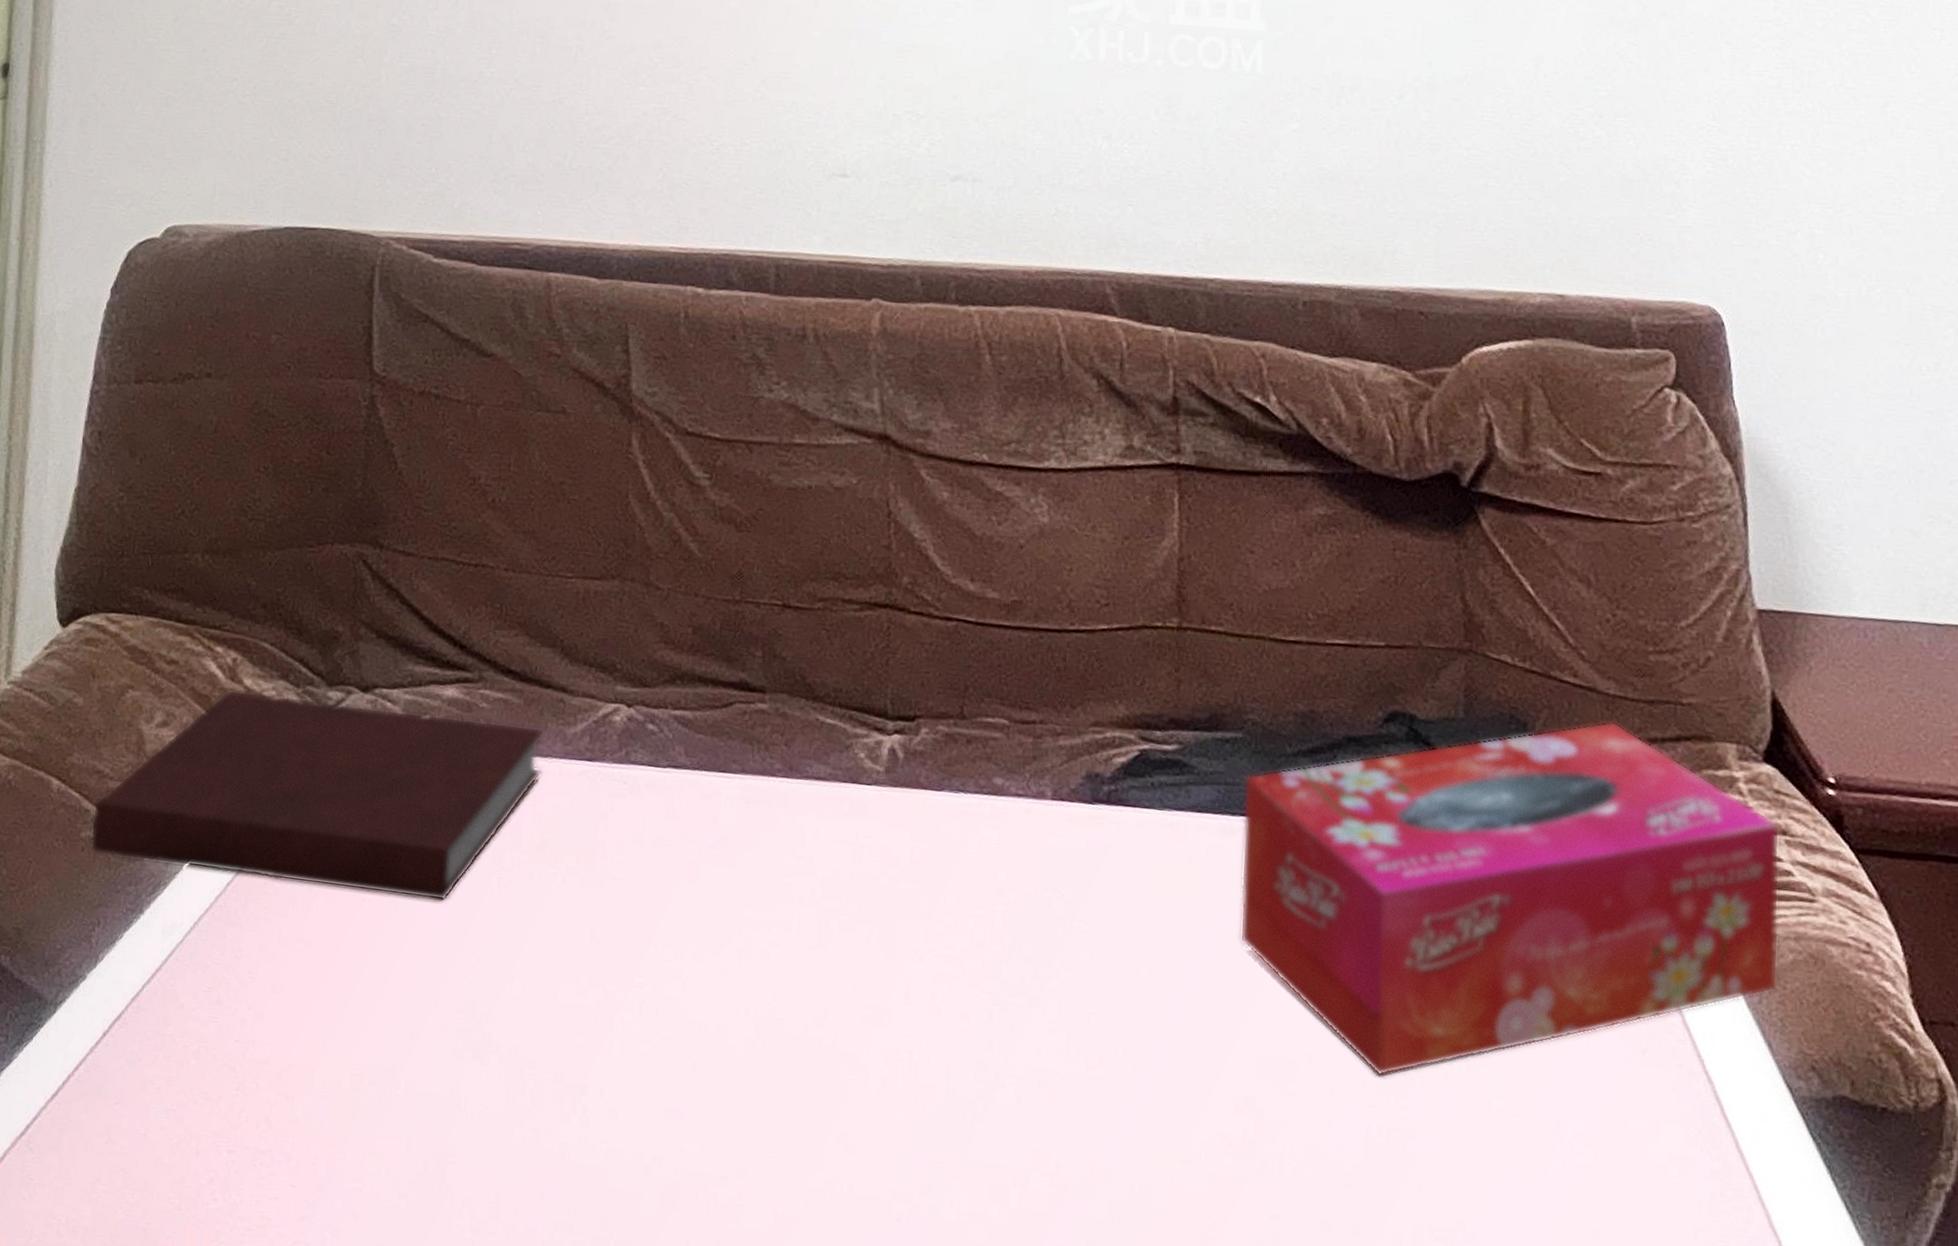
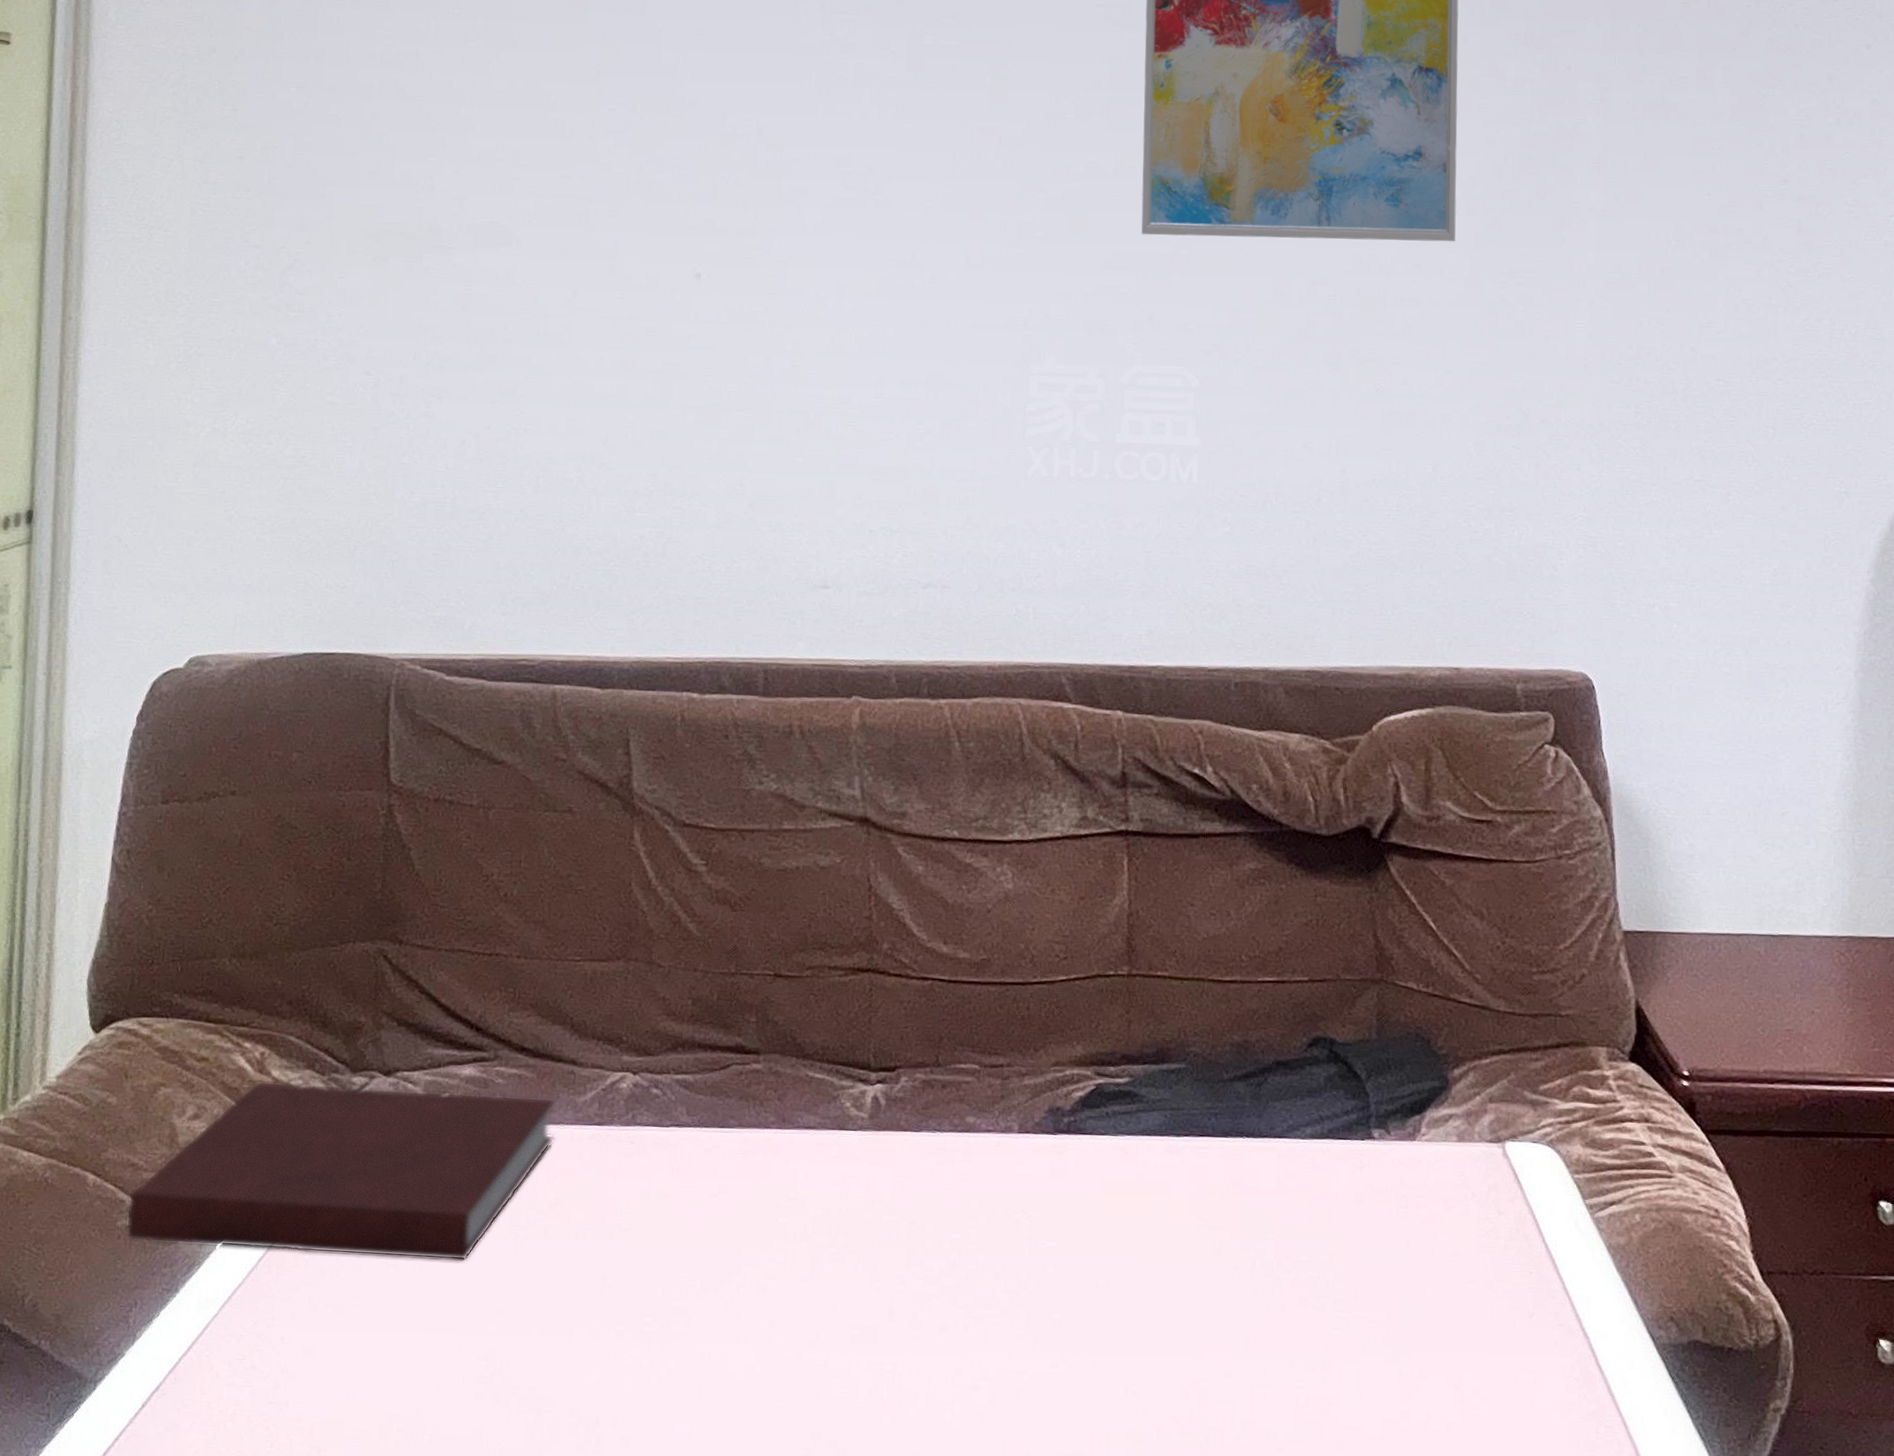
tissue box: present [1239,721,1780,1077] -> none [1184,1034,1644,1354]

